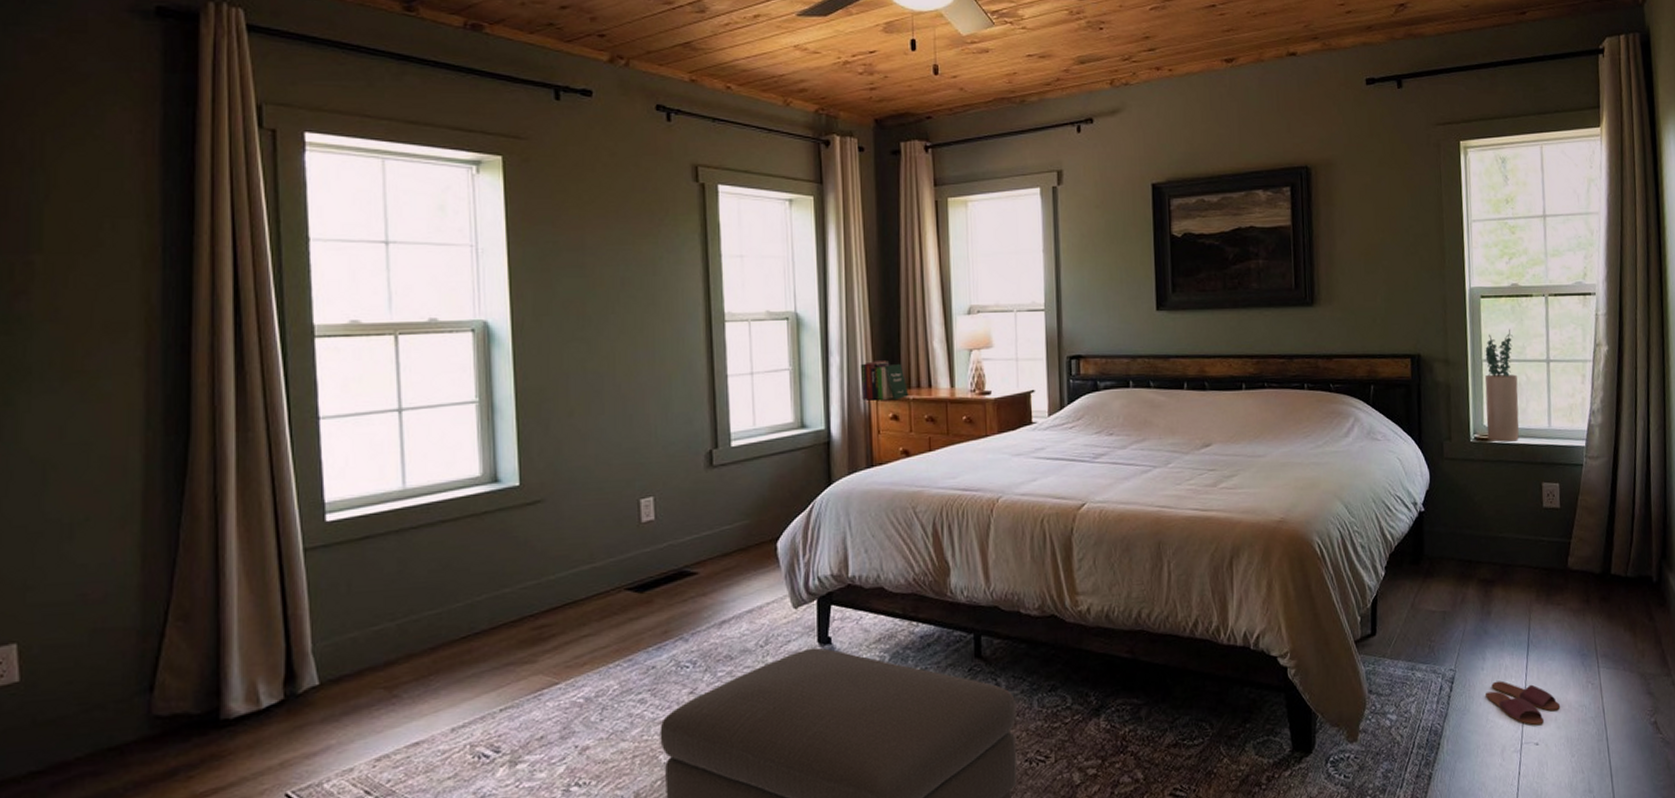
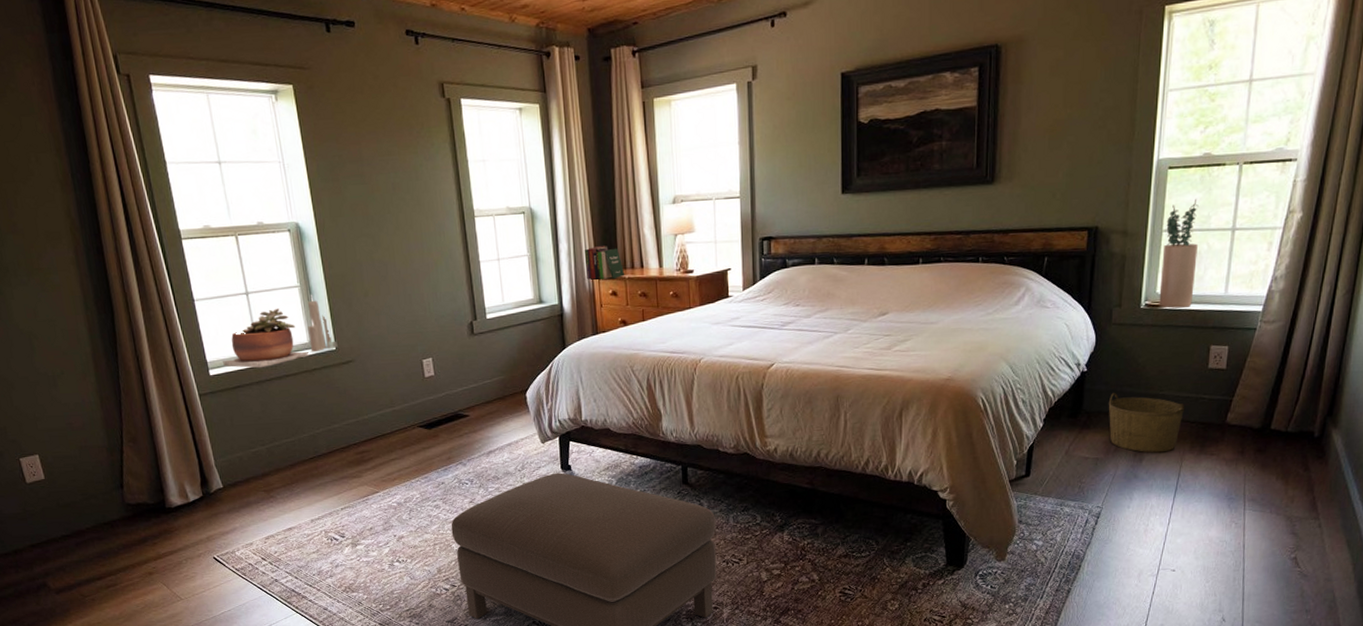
succulent plant: none [349,430,481,512] -> present [223,308,310,368]
candle: none [482,412,523,490] -> present [307,294,338,353]
basket: none [1449,536,1526,604] -> present [1108,393,1185,453]
slippers: present [1486,681,1560,726] -> none [1129,517,1200,556]

